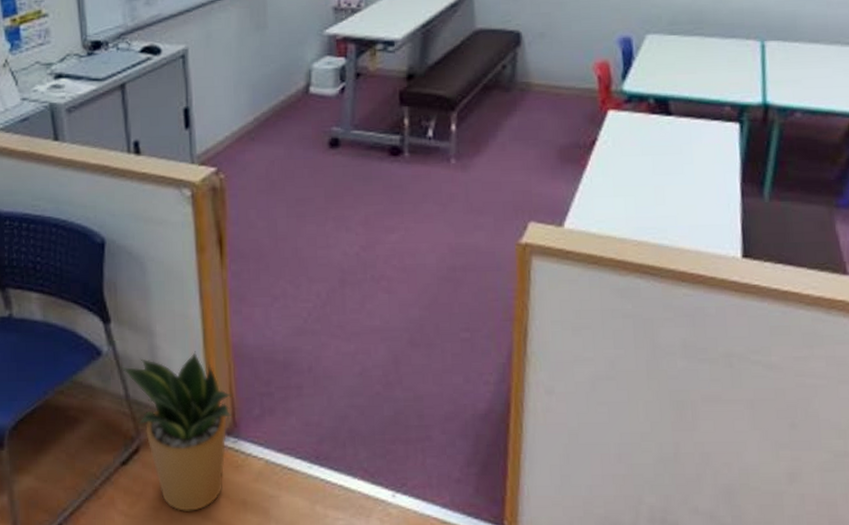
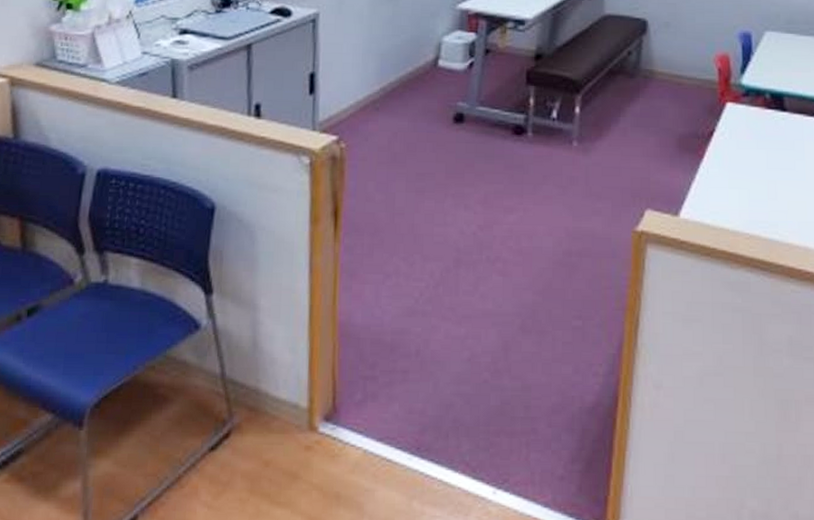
potted plant: present [120,351,232,511] -> none [218,328,335,504]

